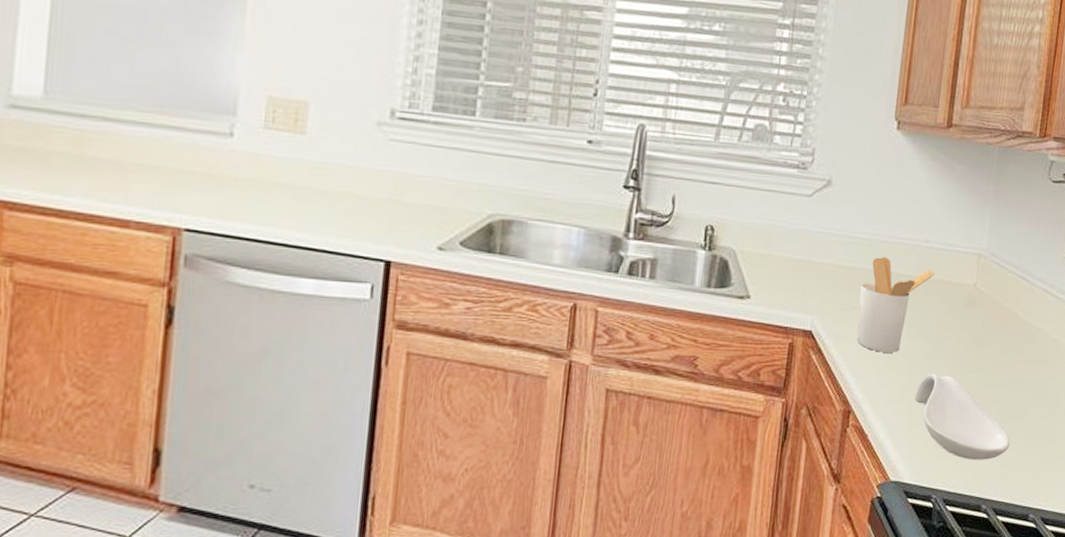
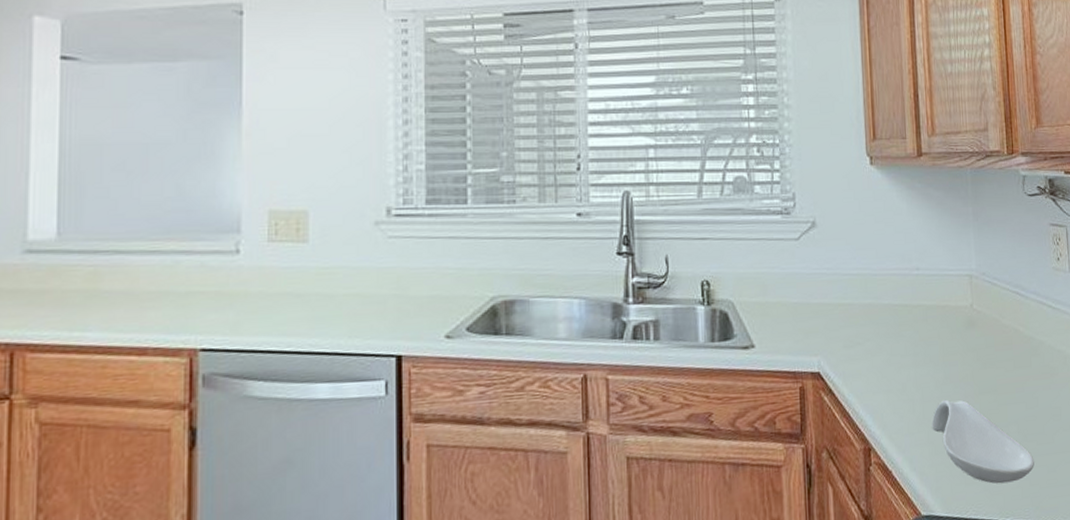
utensil holder: present [857,257,935,353] -> none [860,290,930,385]

